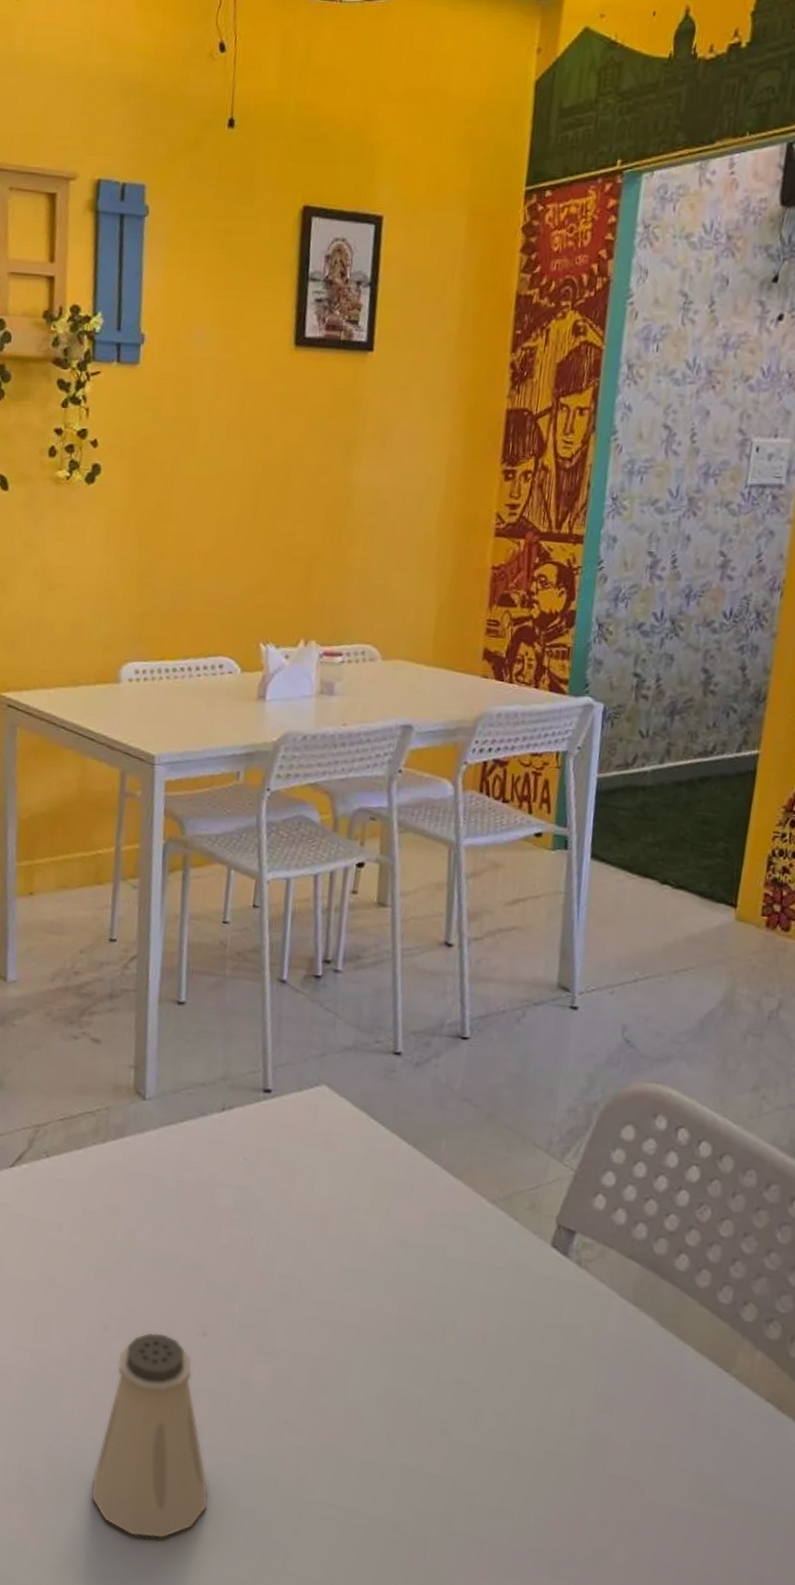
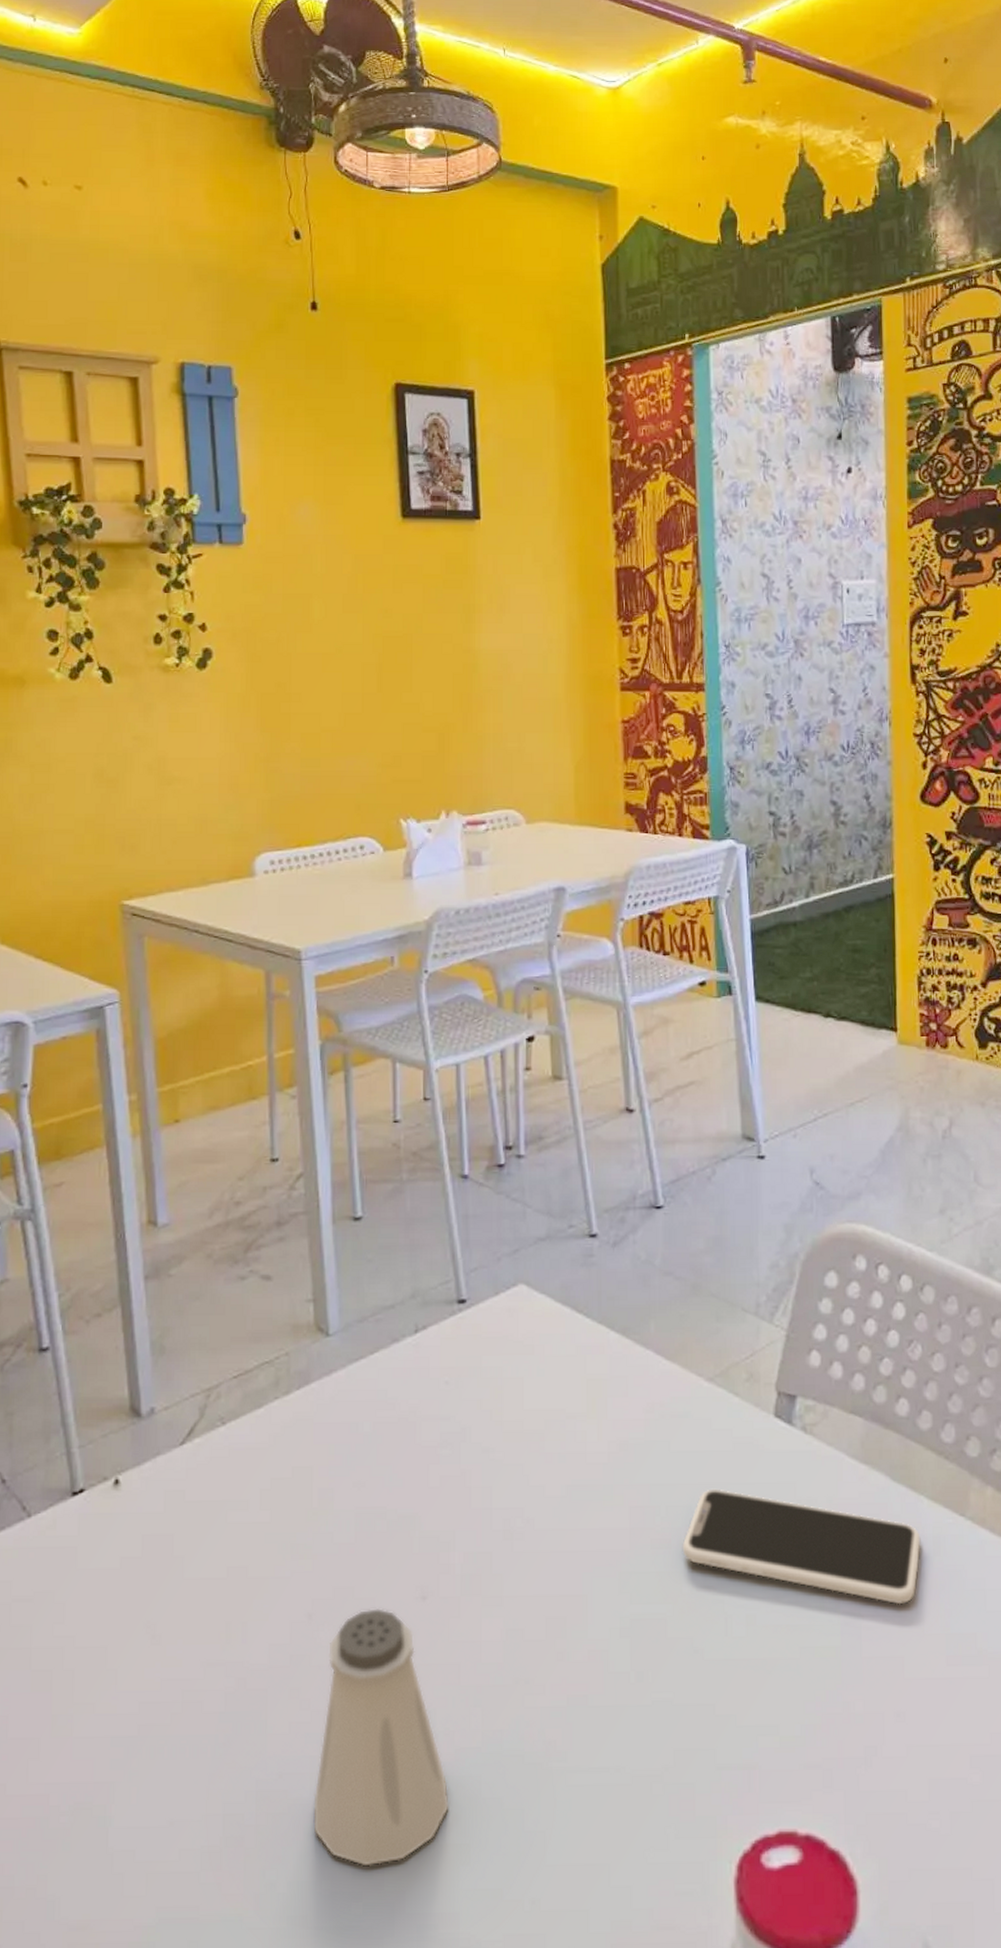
smartphone: none [444,1297,681,1437] -> present [682,1488,921,1605]

